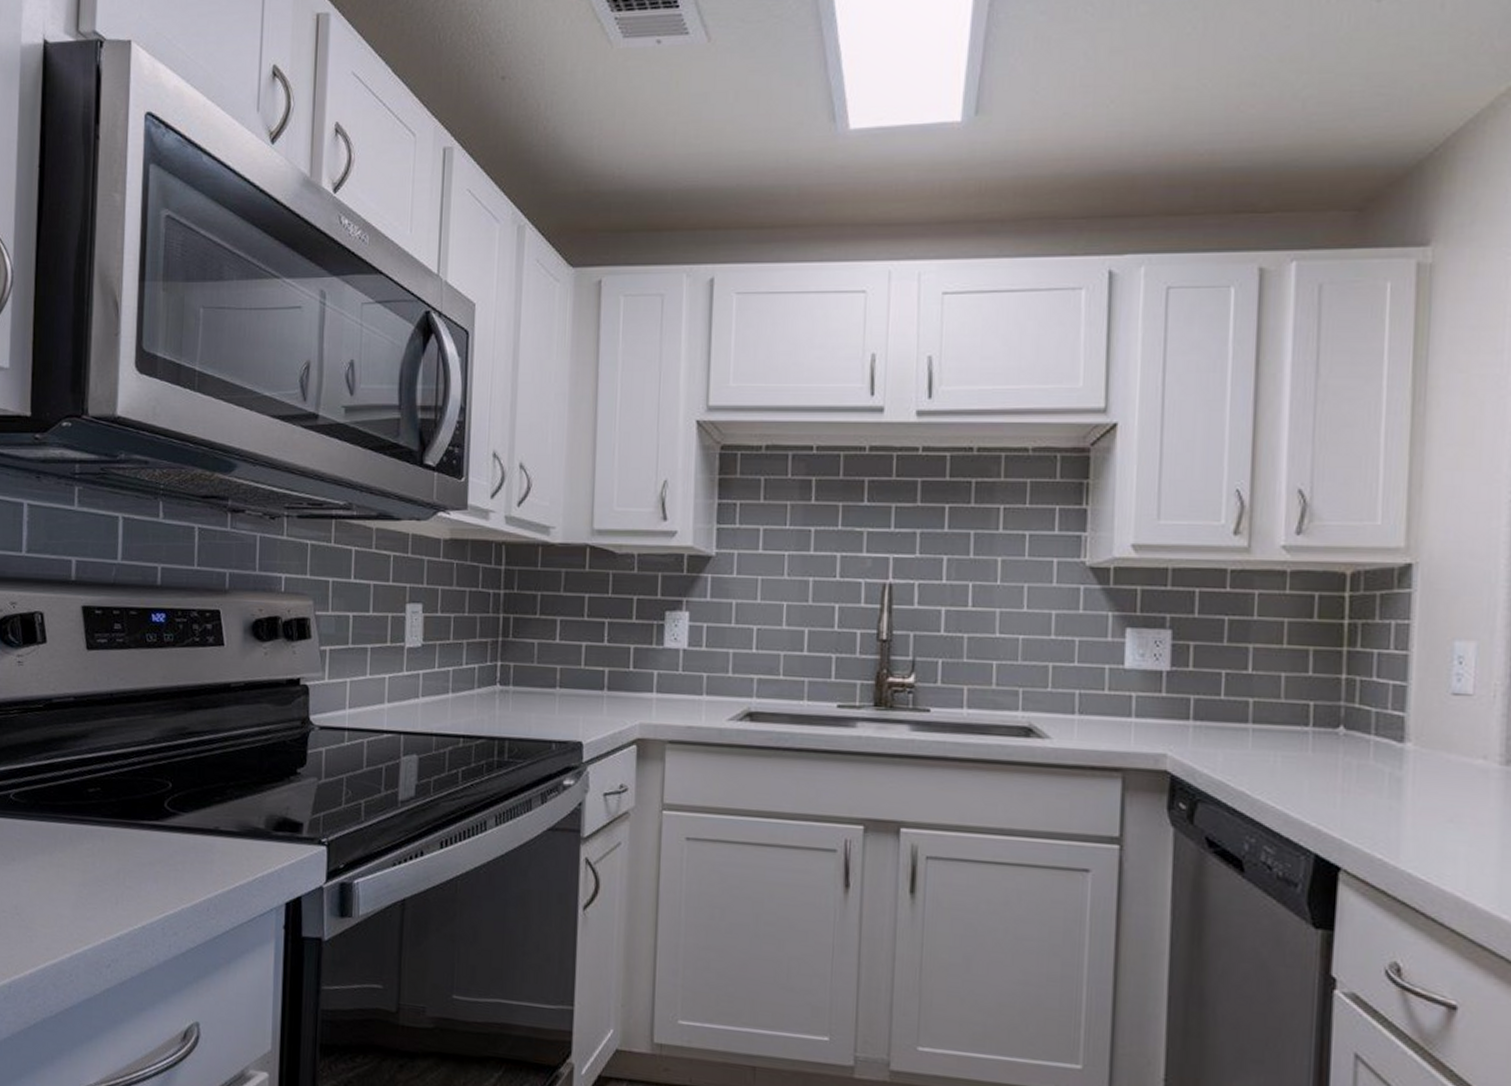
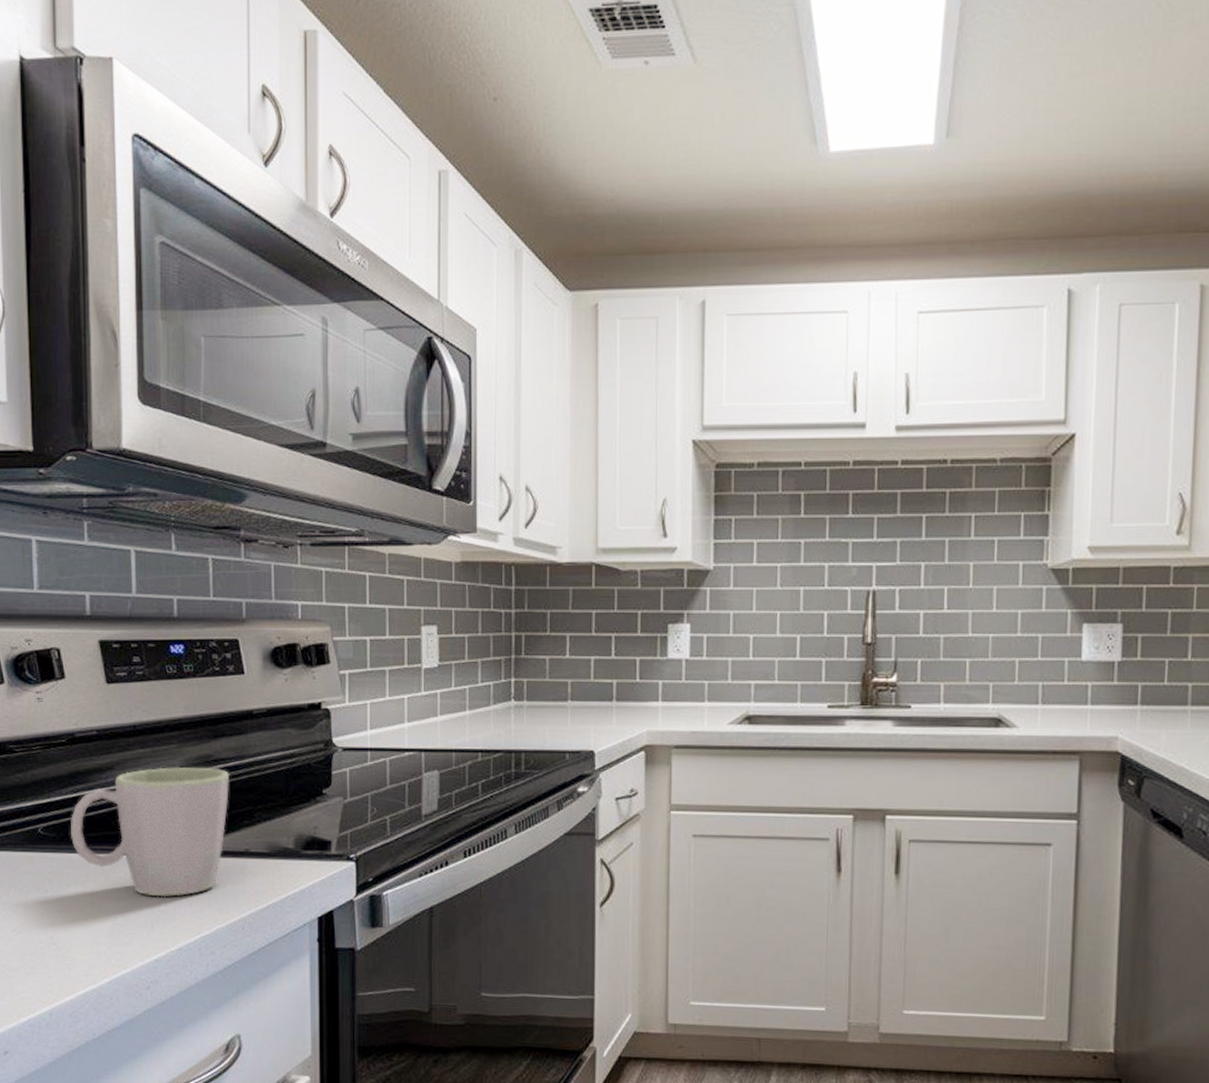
mug: none [42,737,204,873] -> present [71,766,230,897]

